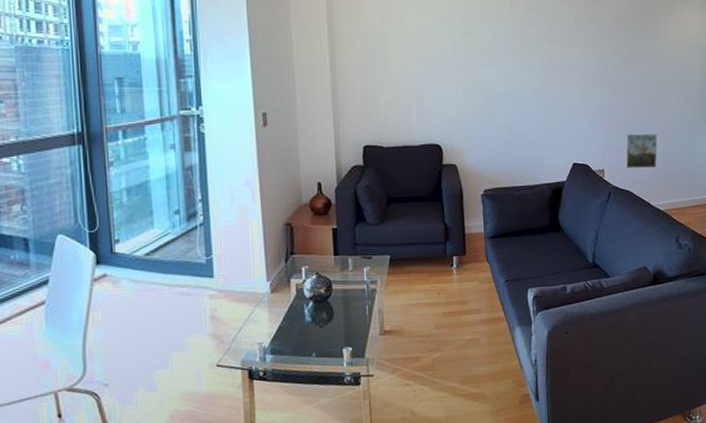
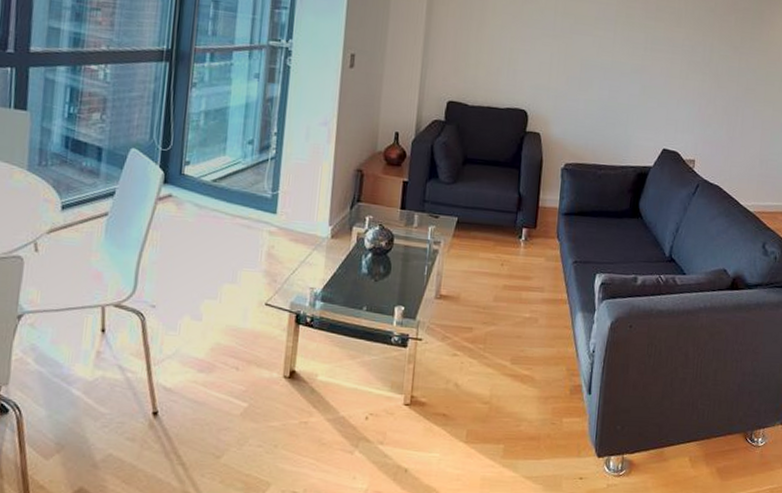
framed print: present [624,133,658,169] -> none [717,125,758,167]

